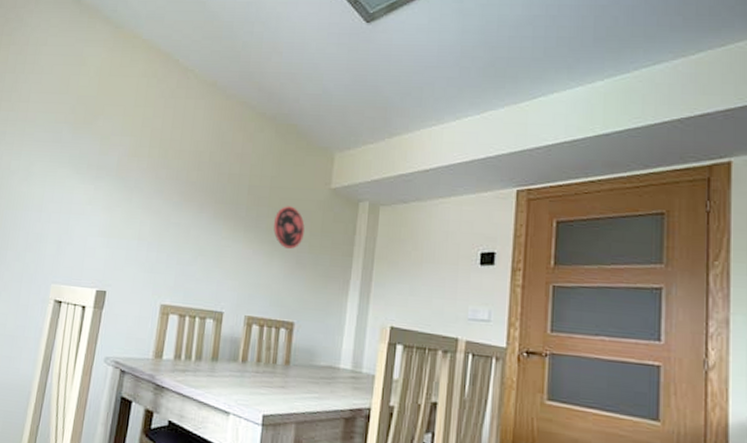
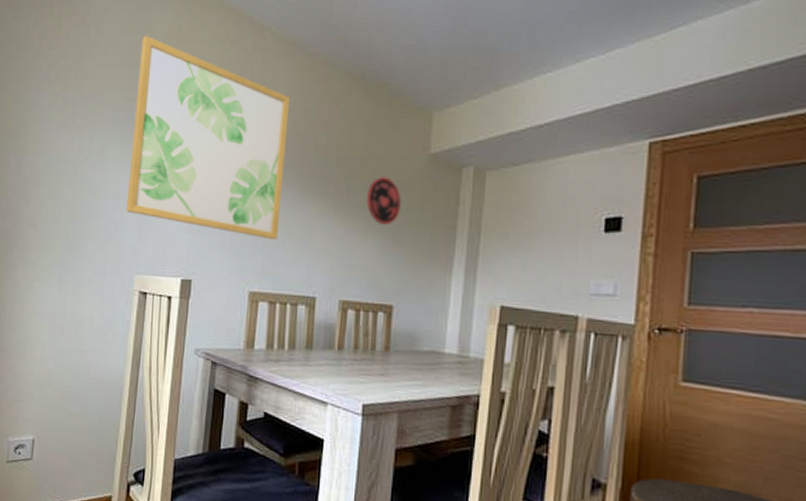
wall art: none [47,67,208,258] -> present [126,35,290,240]

